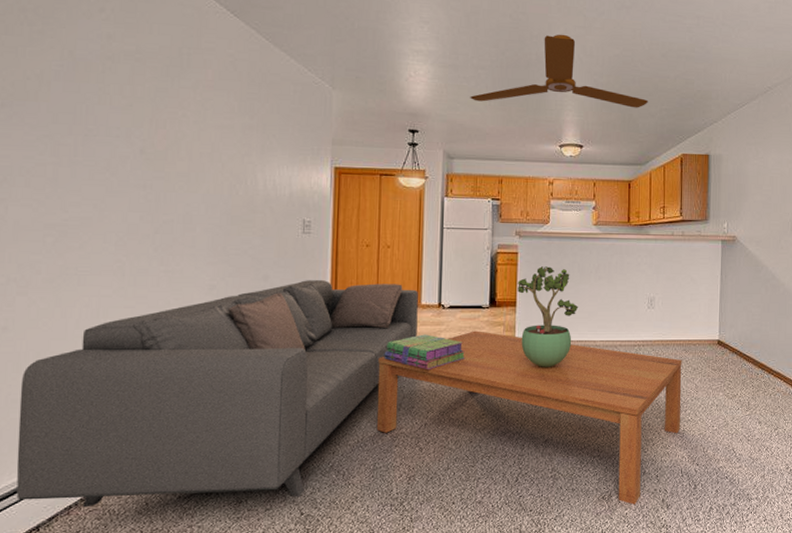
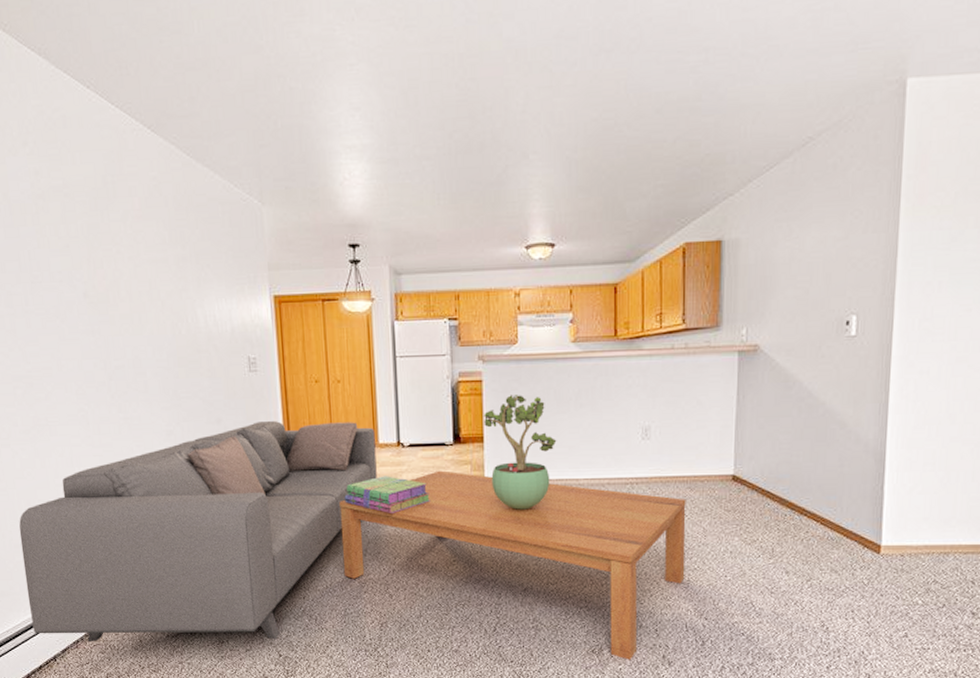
ceiling fan: present [470,34,649,108] -> none [415,100,639,202]

